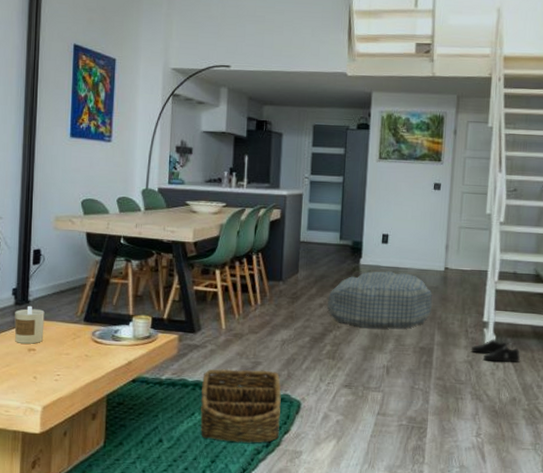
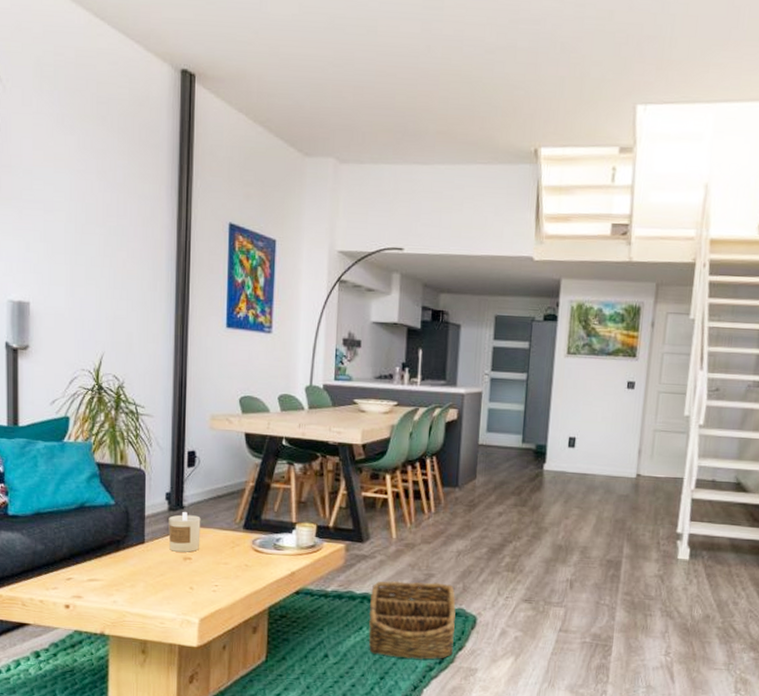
dog bed: present [326,271,432,329] -> none [506,477,622,540]
shoe: present [472,339,520,363] -> none [663,552,716,578]

